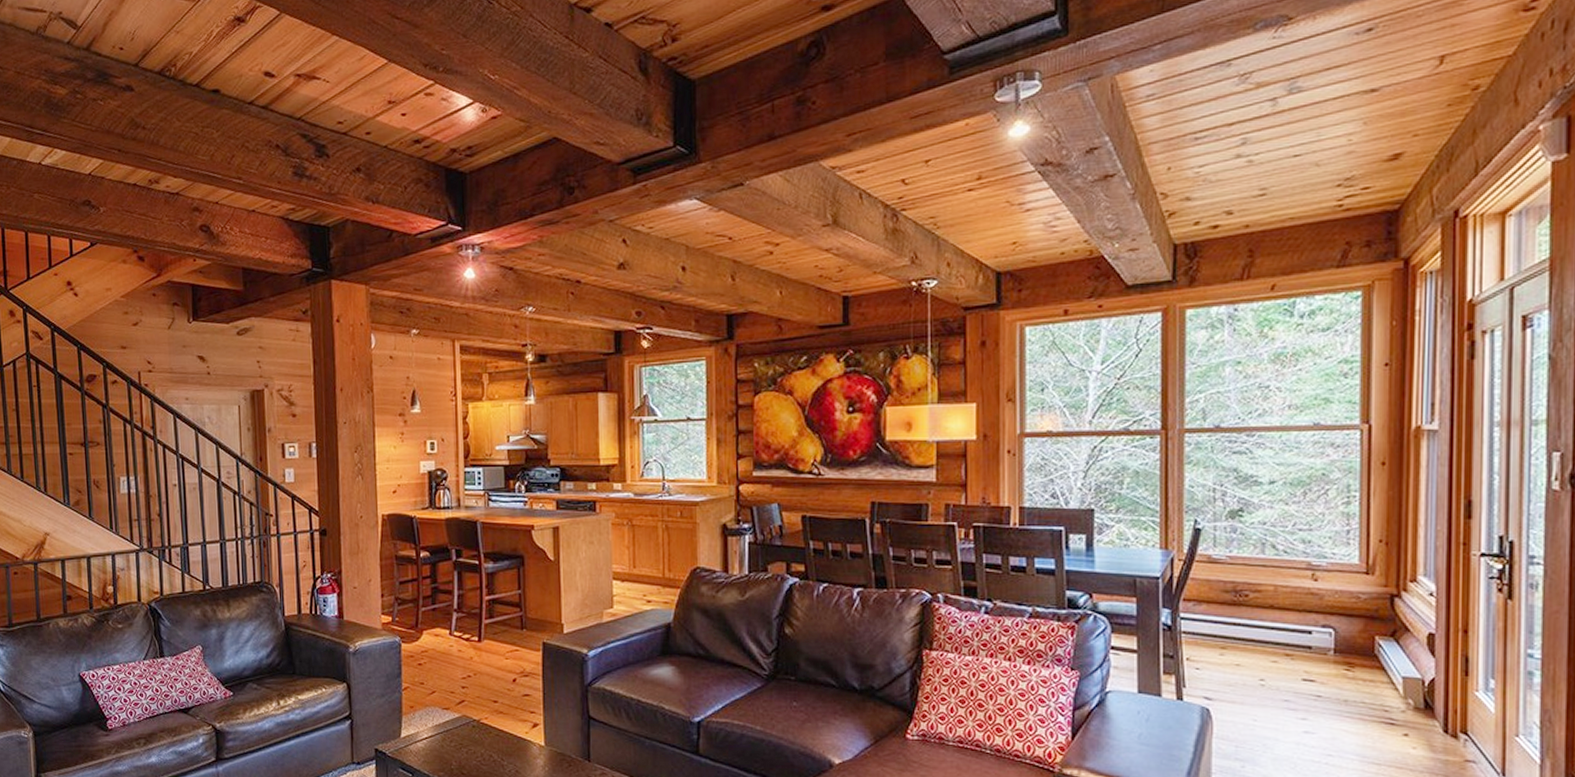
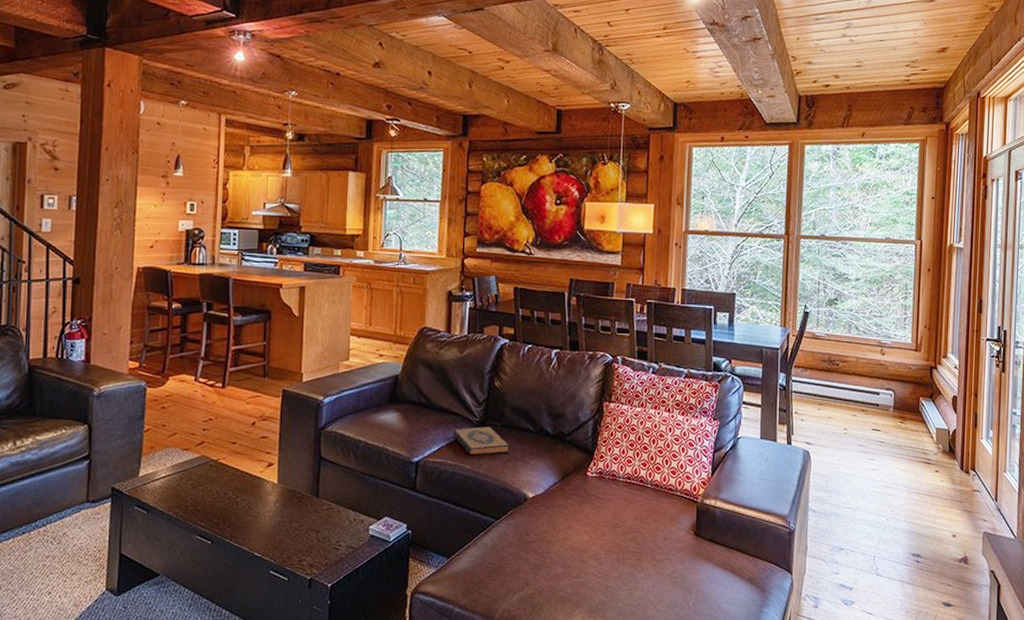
hardback book: none [738,681,808,715] -> present [453,427,510,456]

